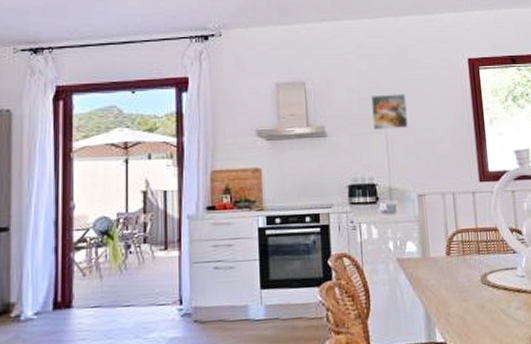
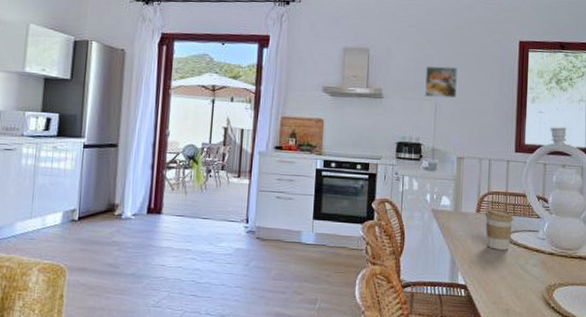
coffee cup: none [455,248,489,296] -> present [484,208,514,250]

